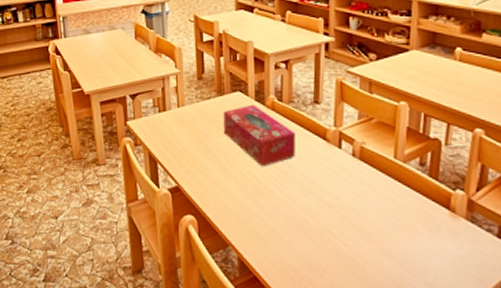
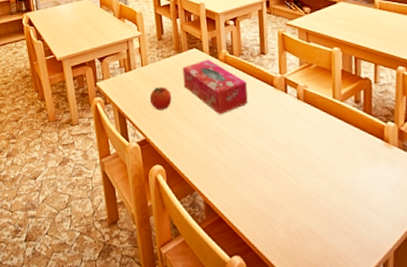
fruit: none [184,131,209,157] -> present [149,86,172,110]

